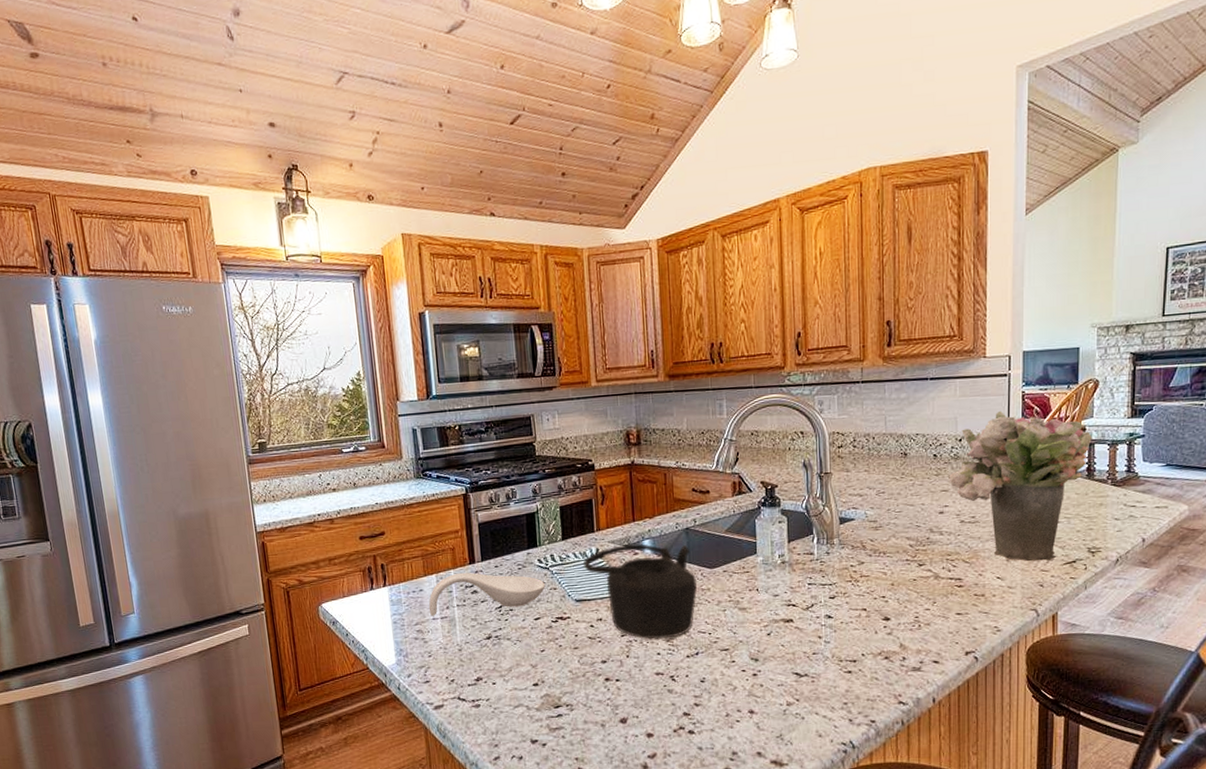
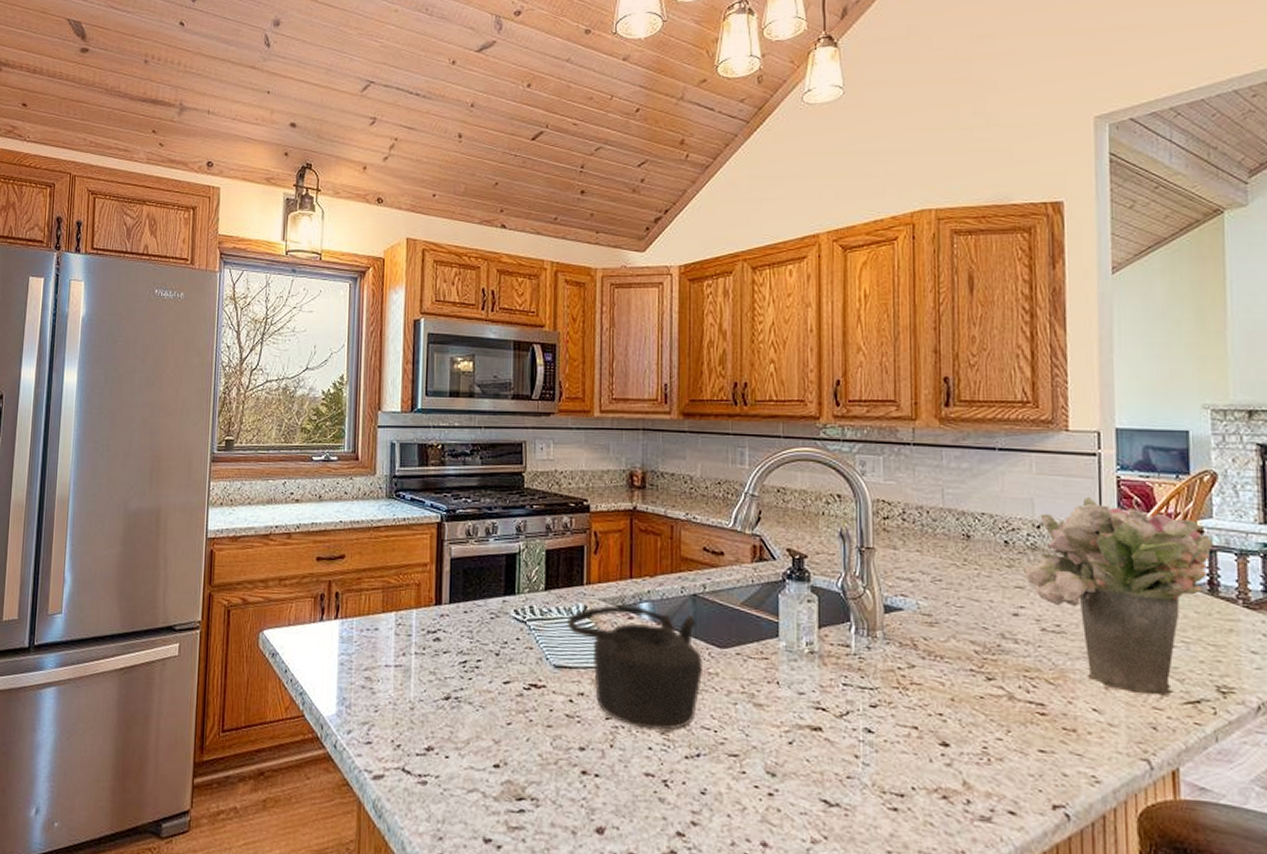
spoon rest: present [428,572,546,616] -> none [382,613,520,665]

